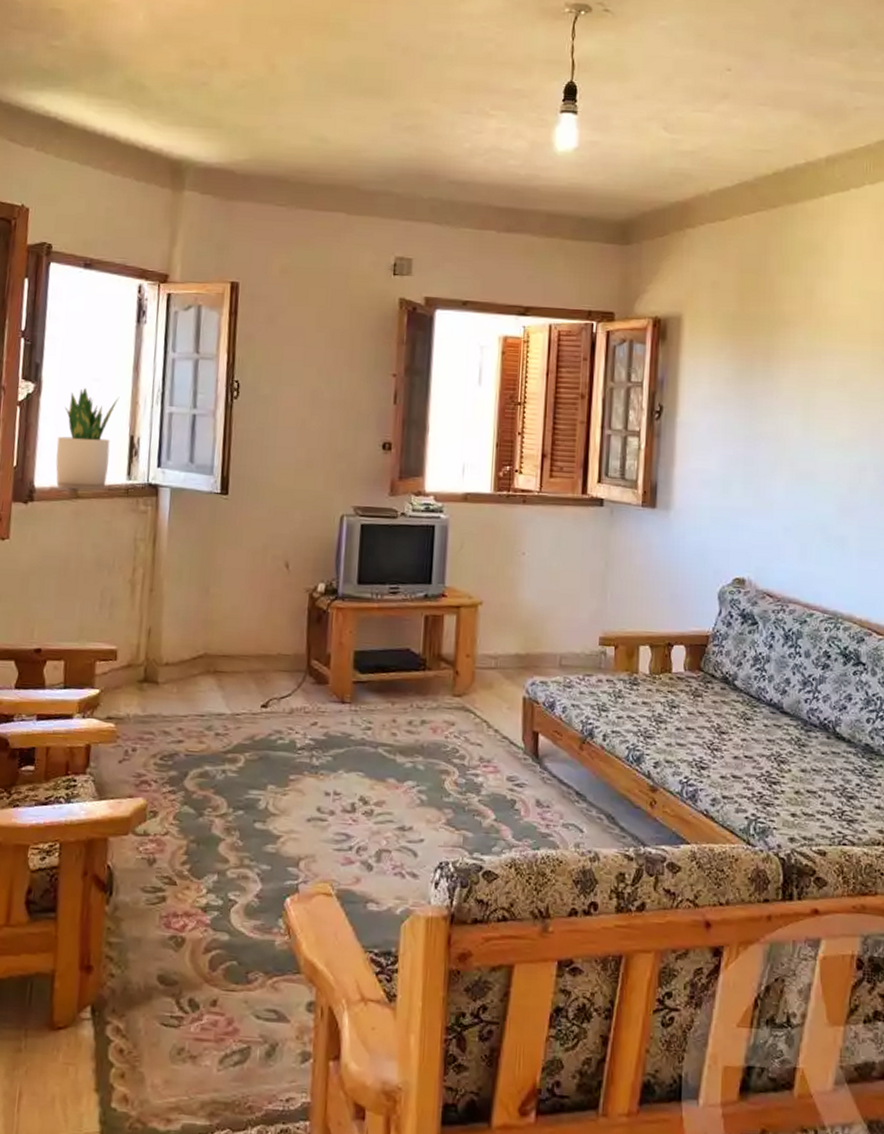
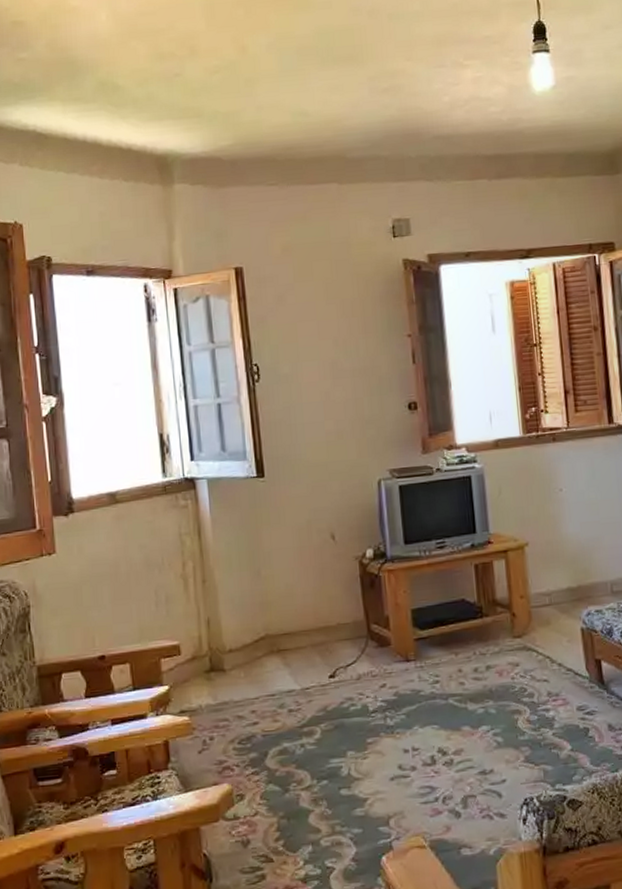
planter: present [56,388,120,490] -> none [87,394,143,496]

